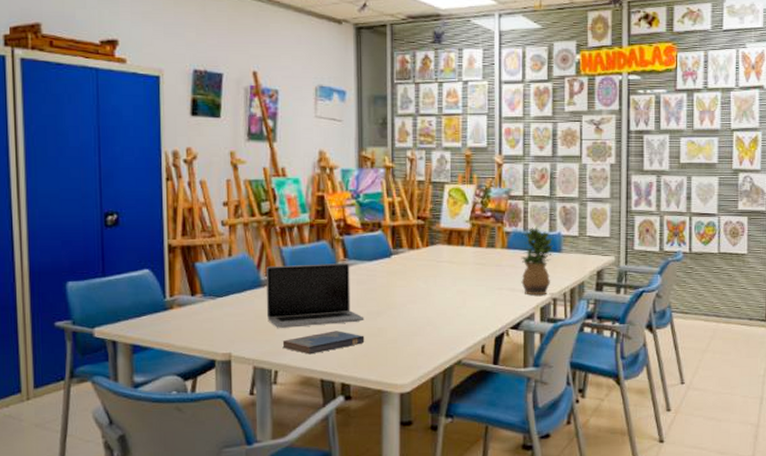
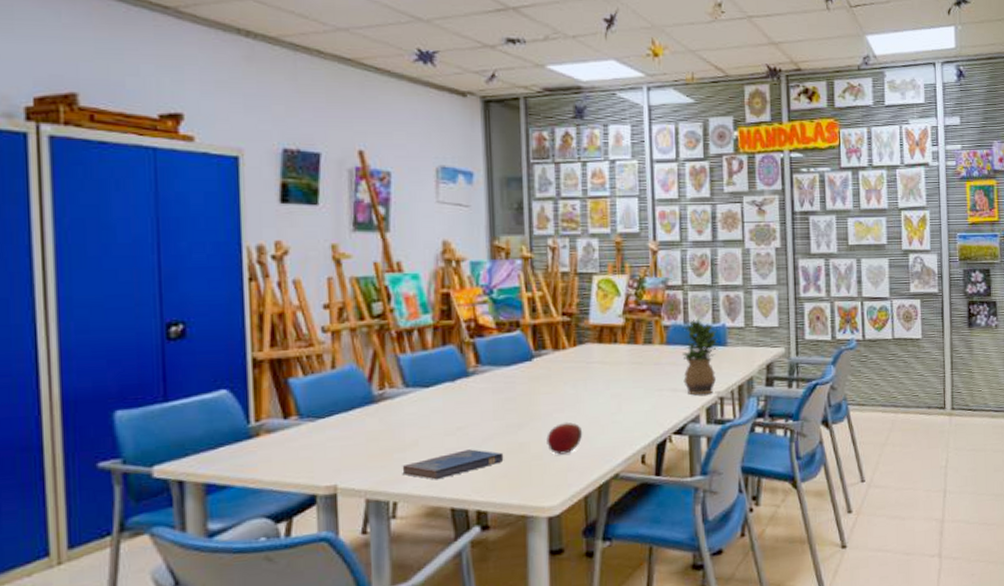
laptop: present [265,263,364,328] -> none [379,370,503,451]
fruit: none [401,312,432,340] -> present [546,421,583,455]

